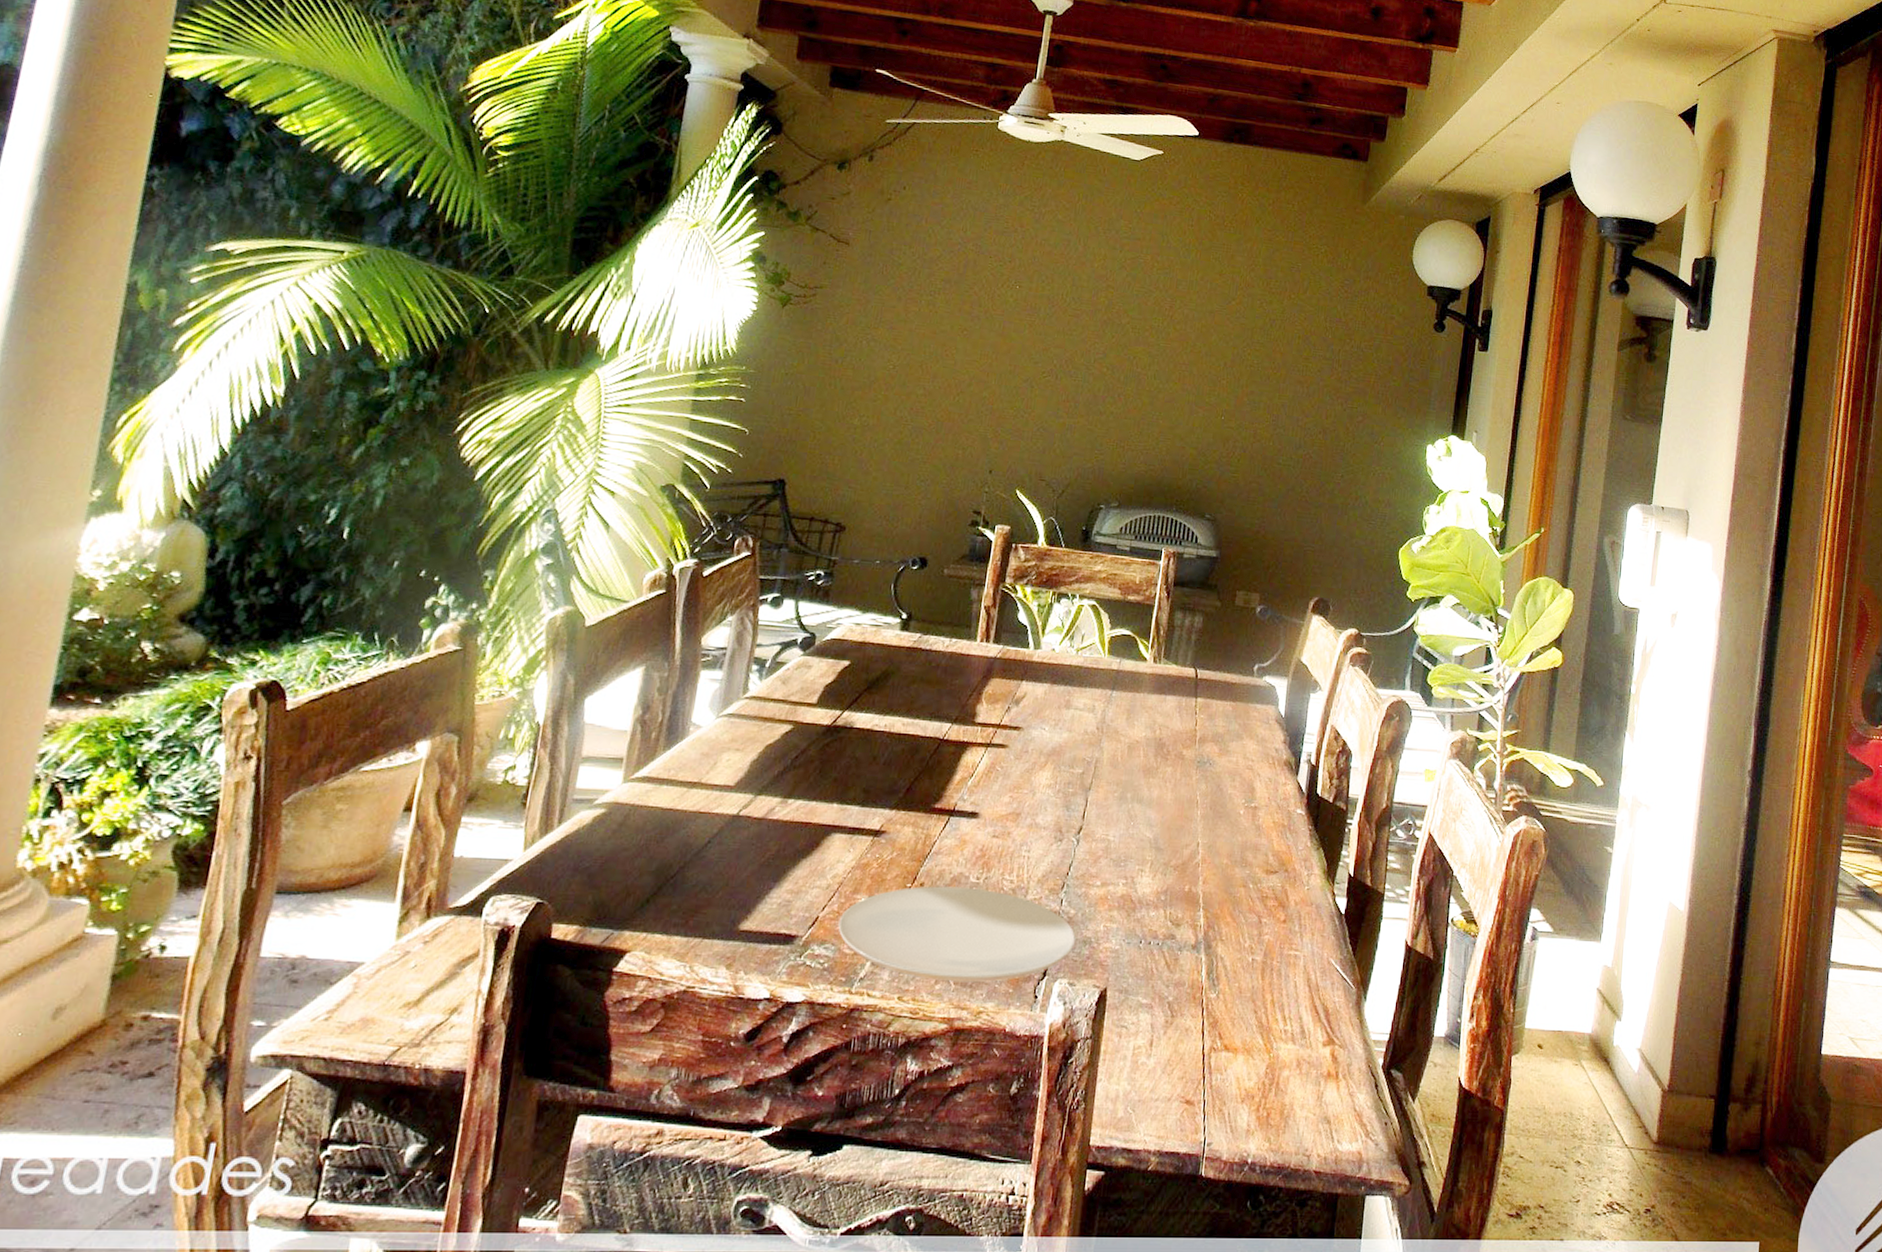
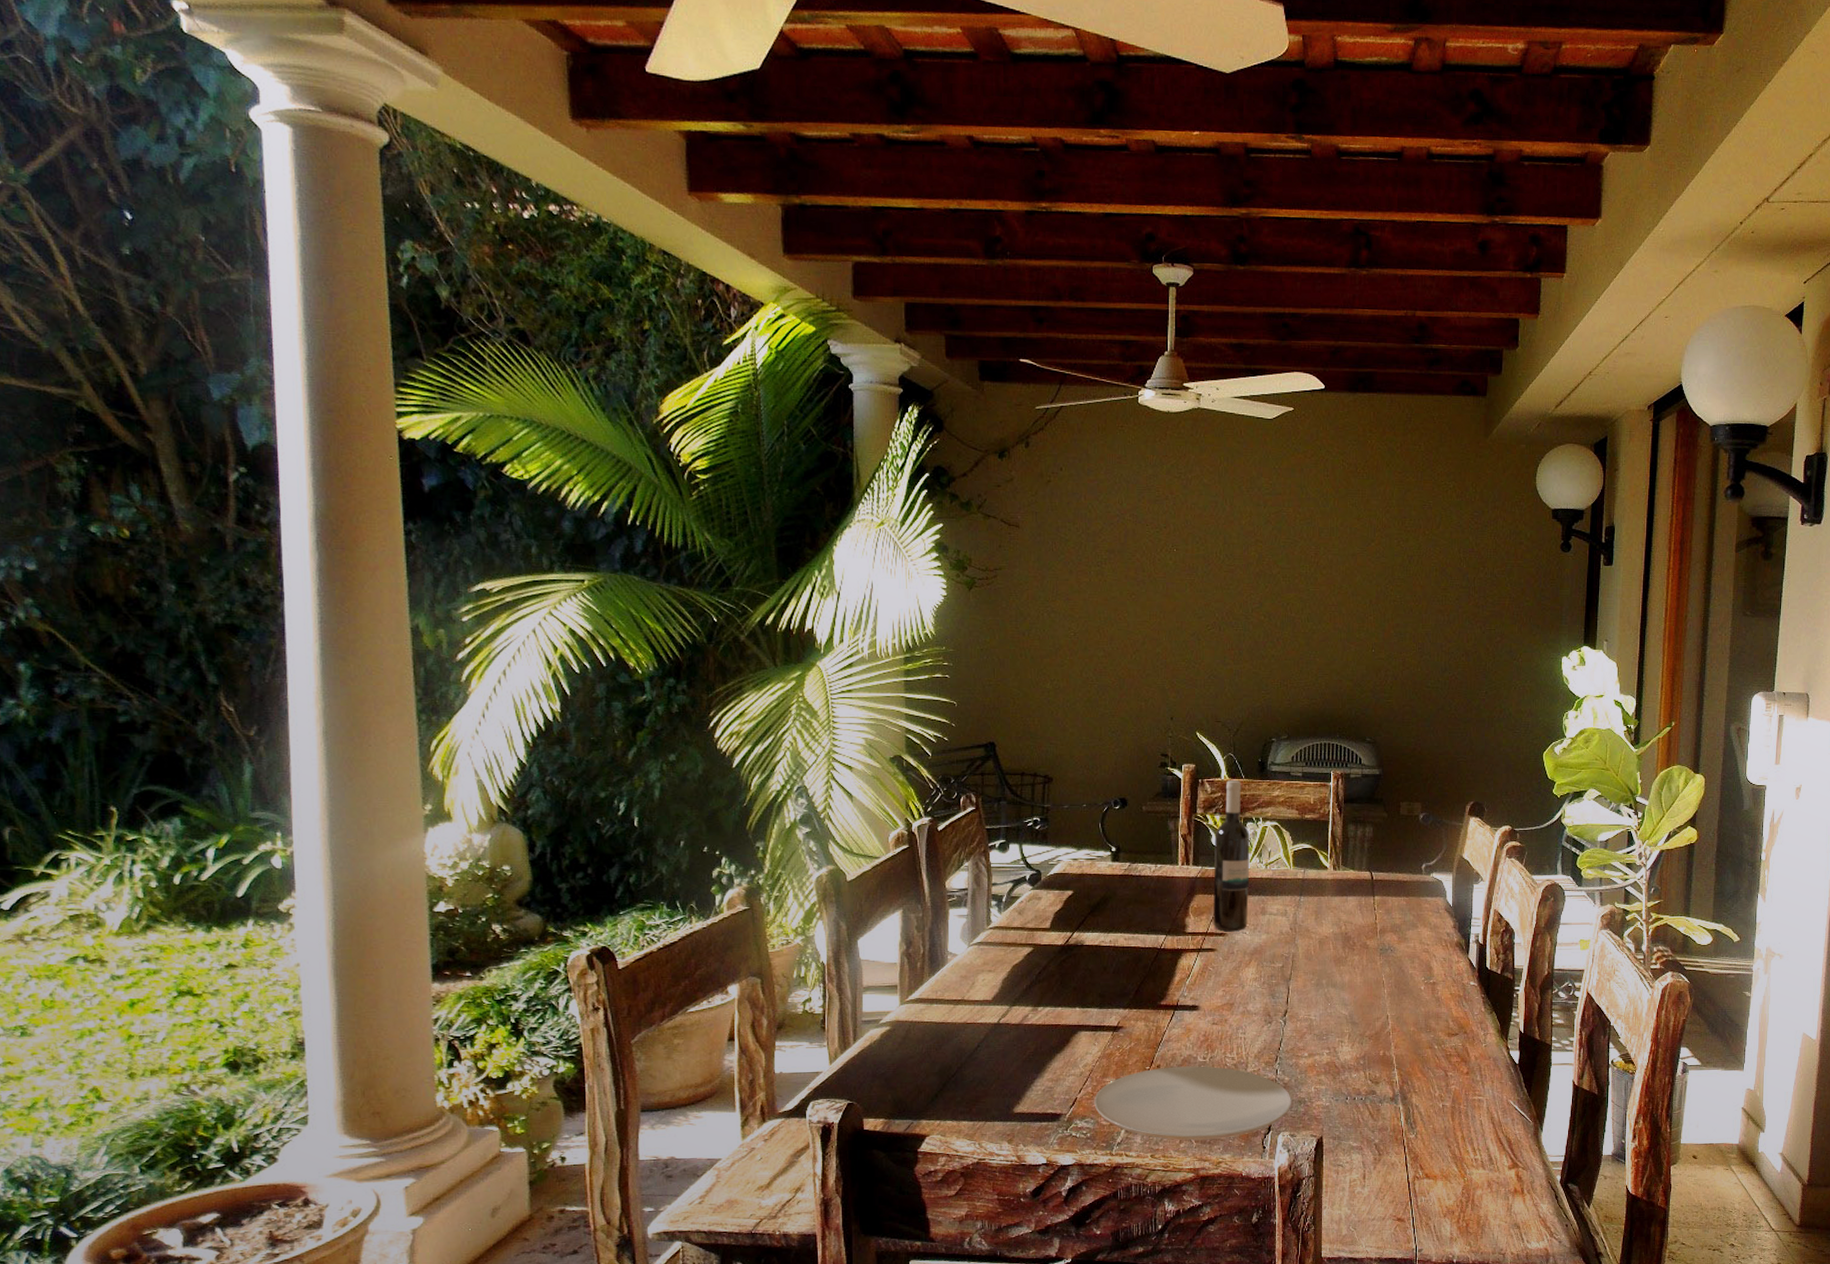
wine bottle: none [1008,548,1063,726] -> present [1213,780,1250,931]

